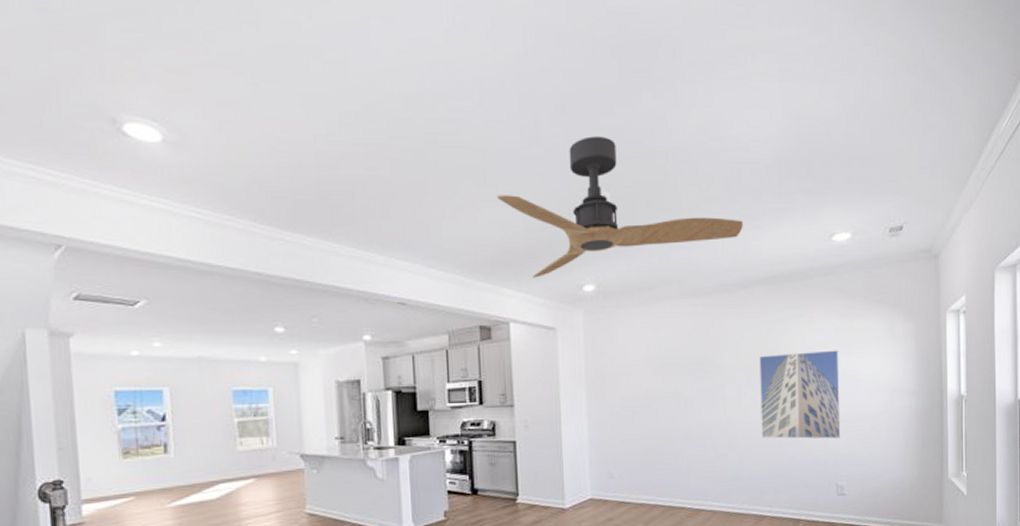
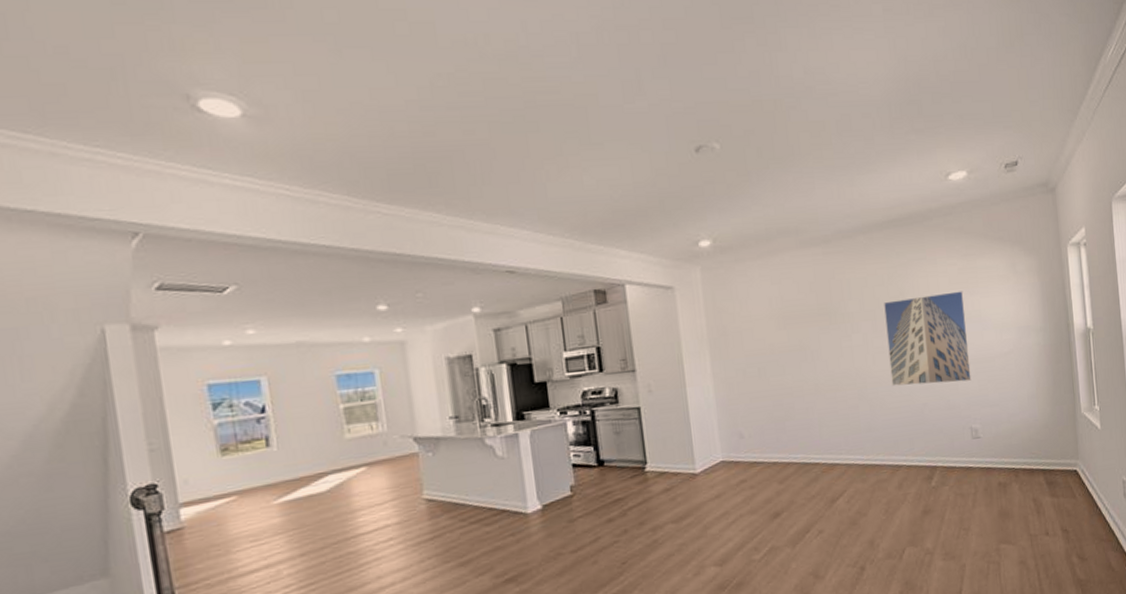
ceiling fan: present [496,136,743,278] -> none [602,86,858,237]

